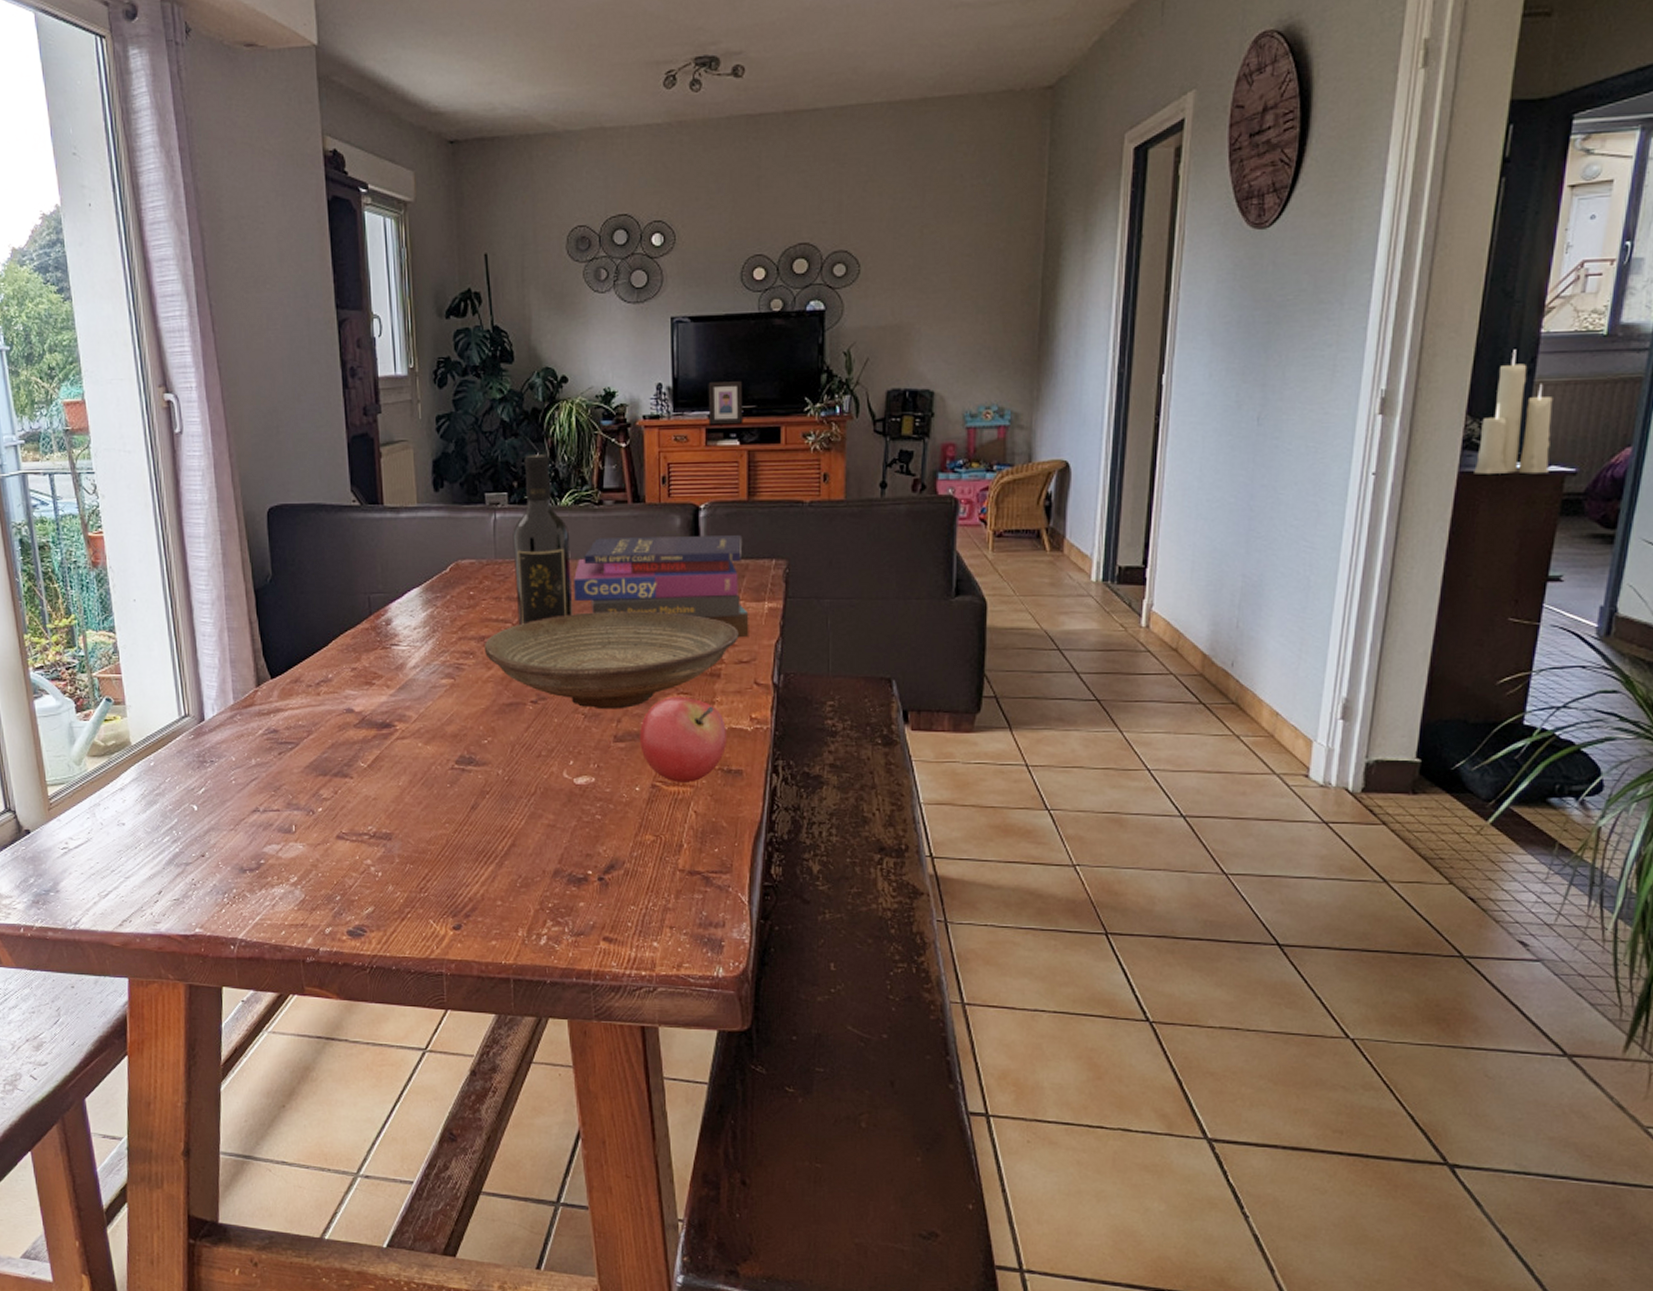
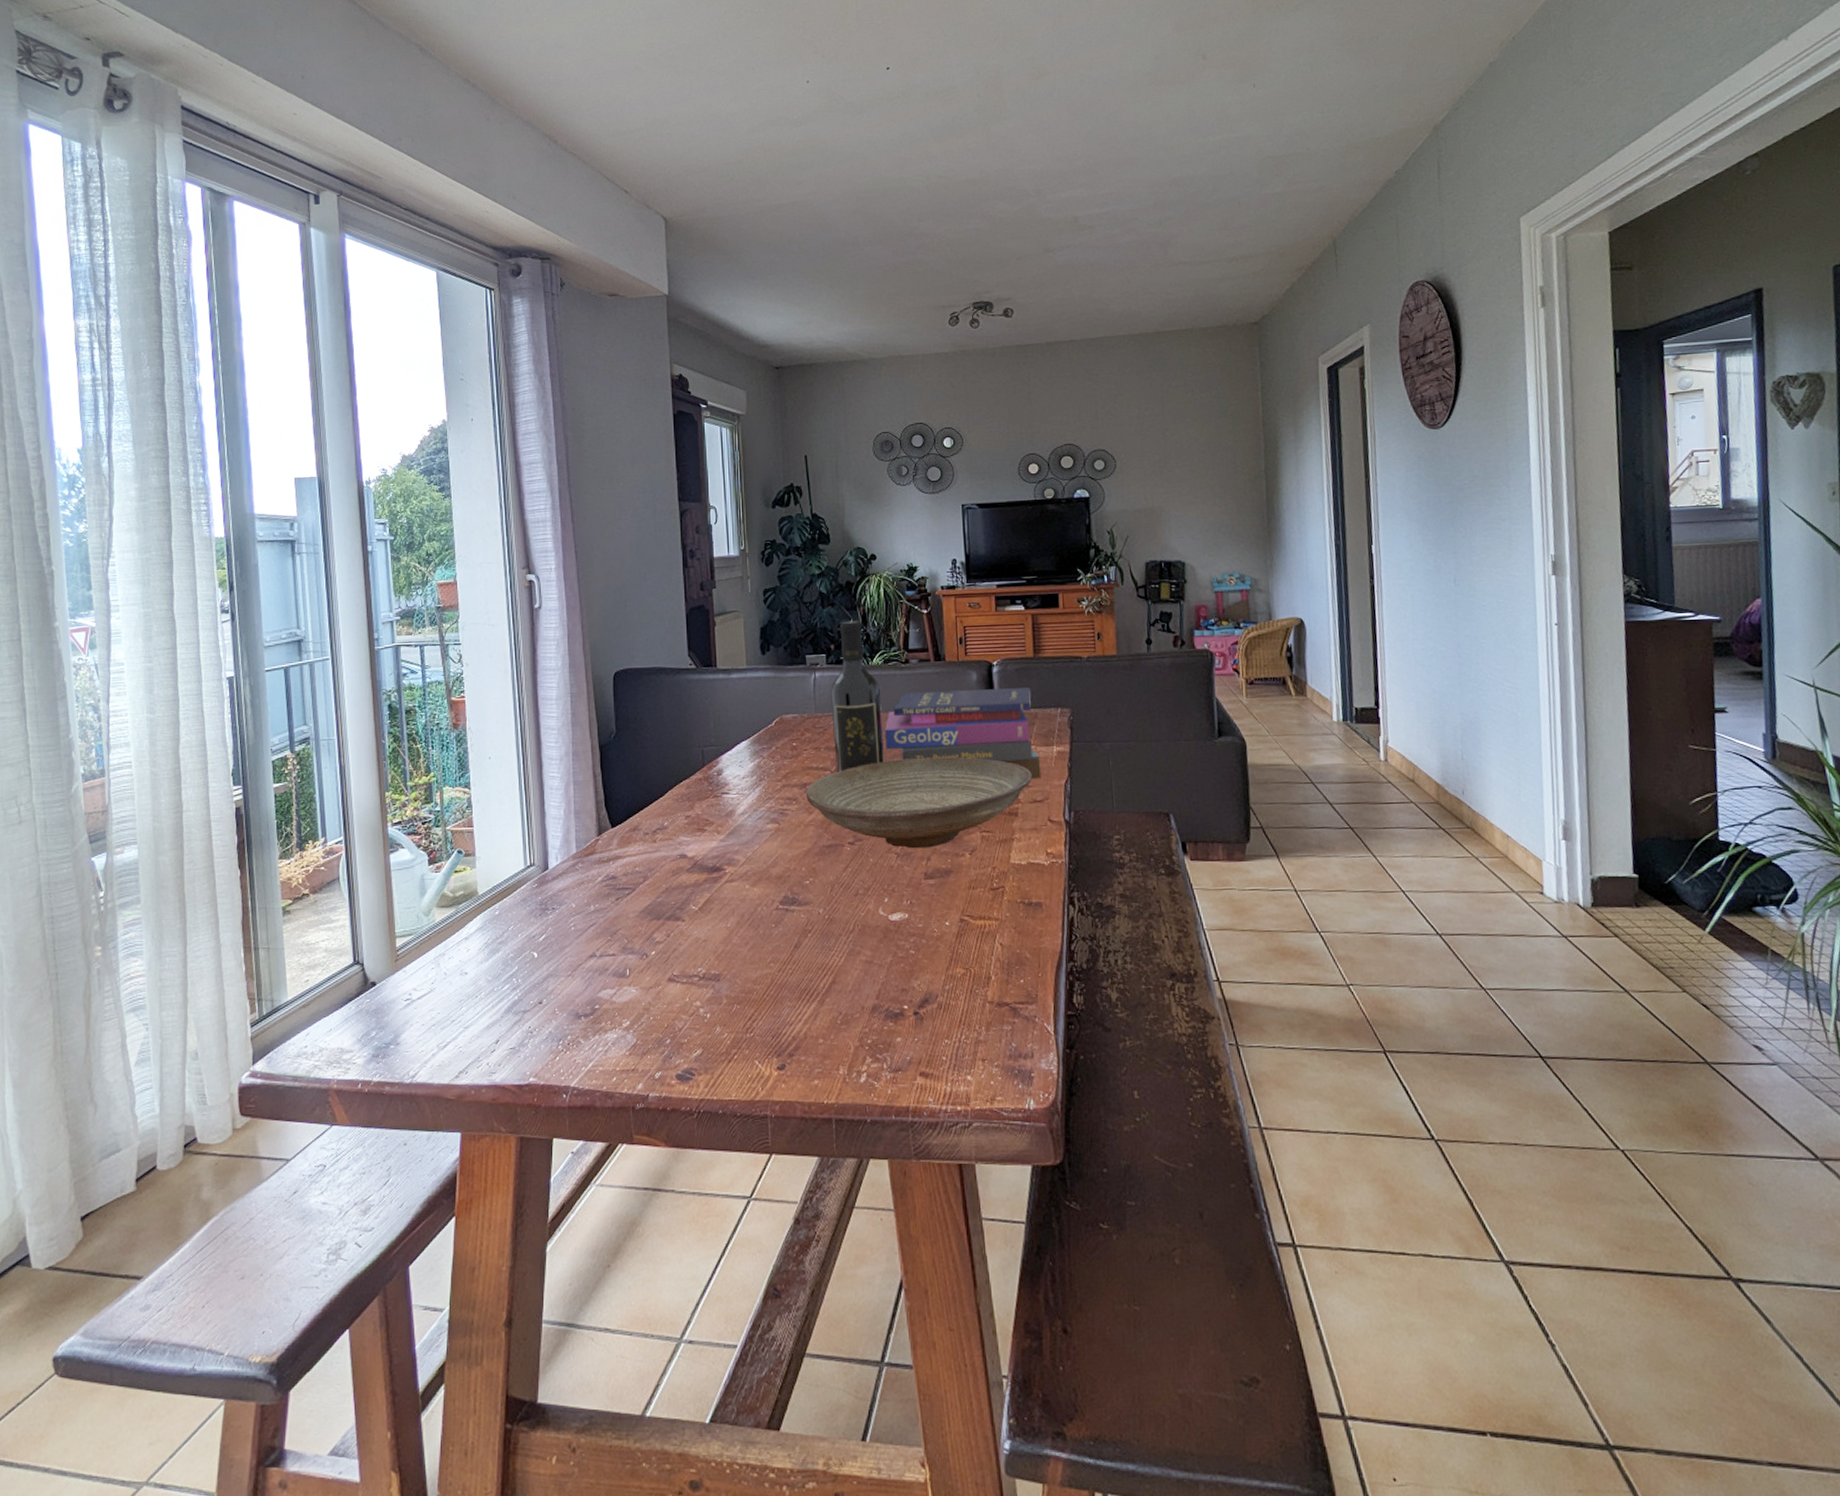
fruit: present [640,696,727,783] -> none [948,834,1027,916]
picture frame: present [708,381,744,425] -> none [995,556,1027,594]
candle: present [1474,349,1553,476] -> none [1636,521,1699,624]

